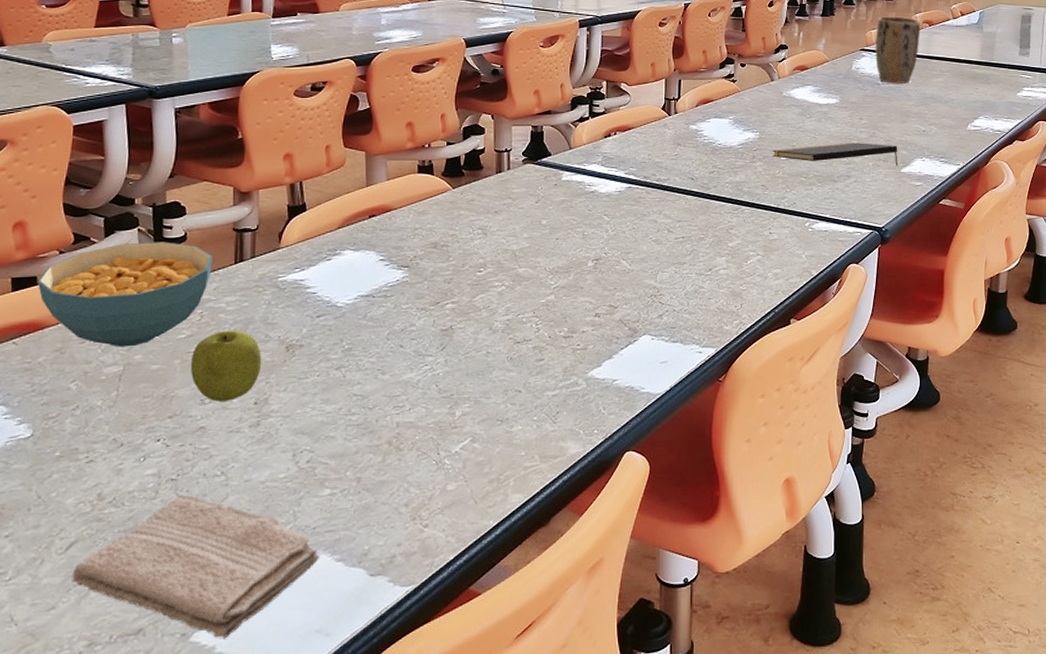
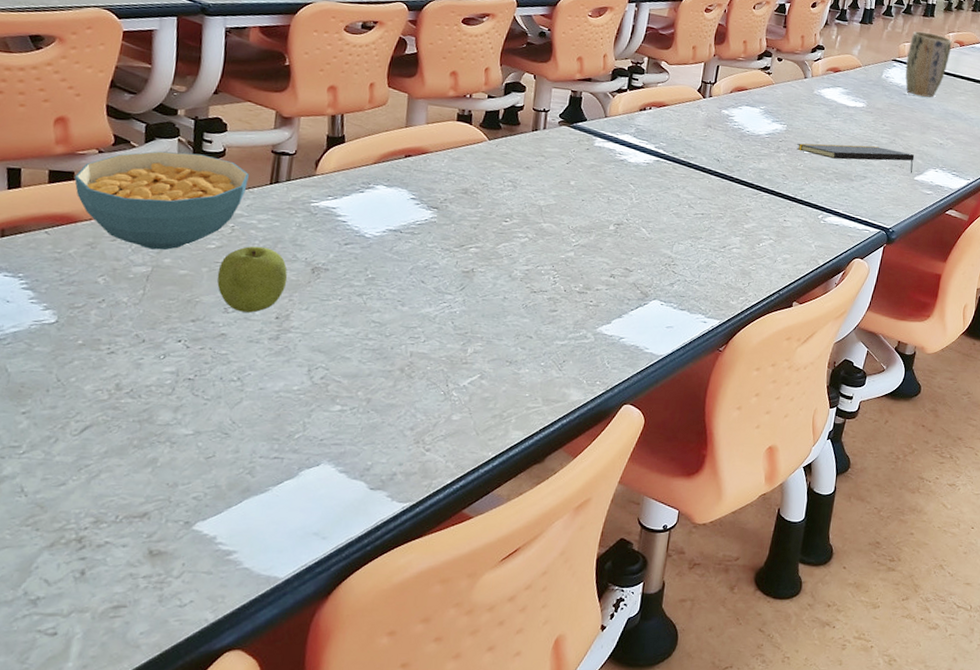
washcloth: present [72,495,319,639] -> none [83,395,324,531]

